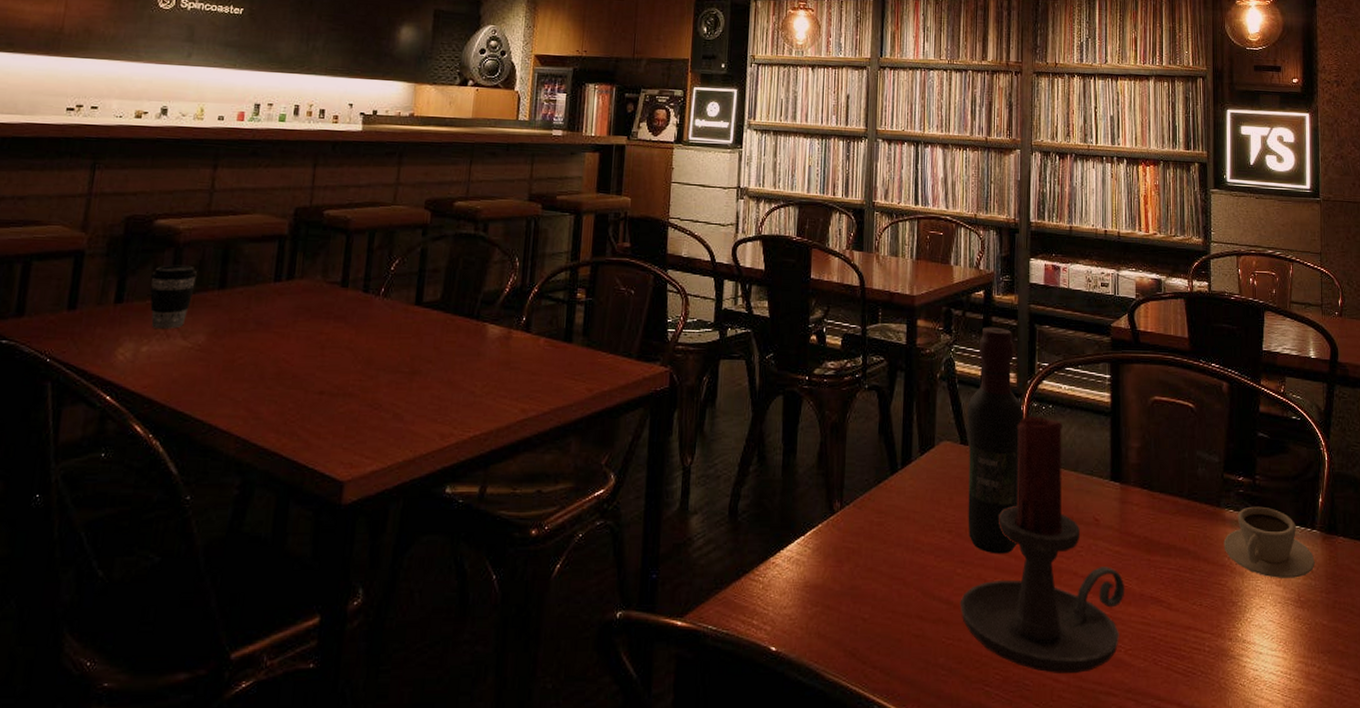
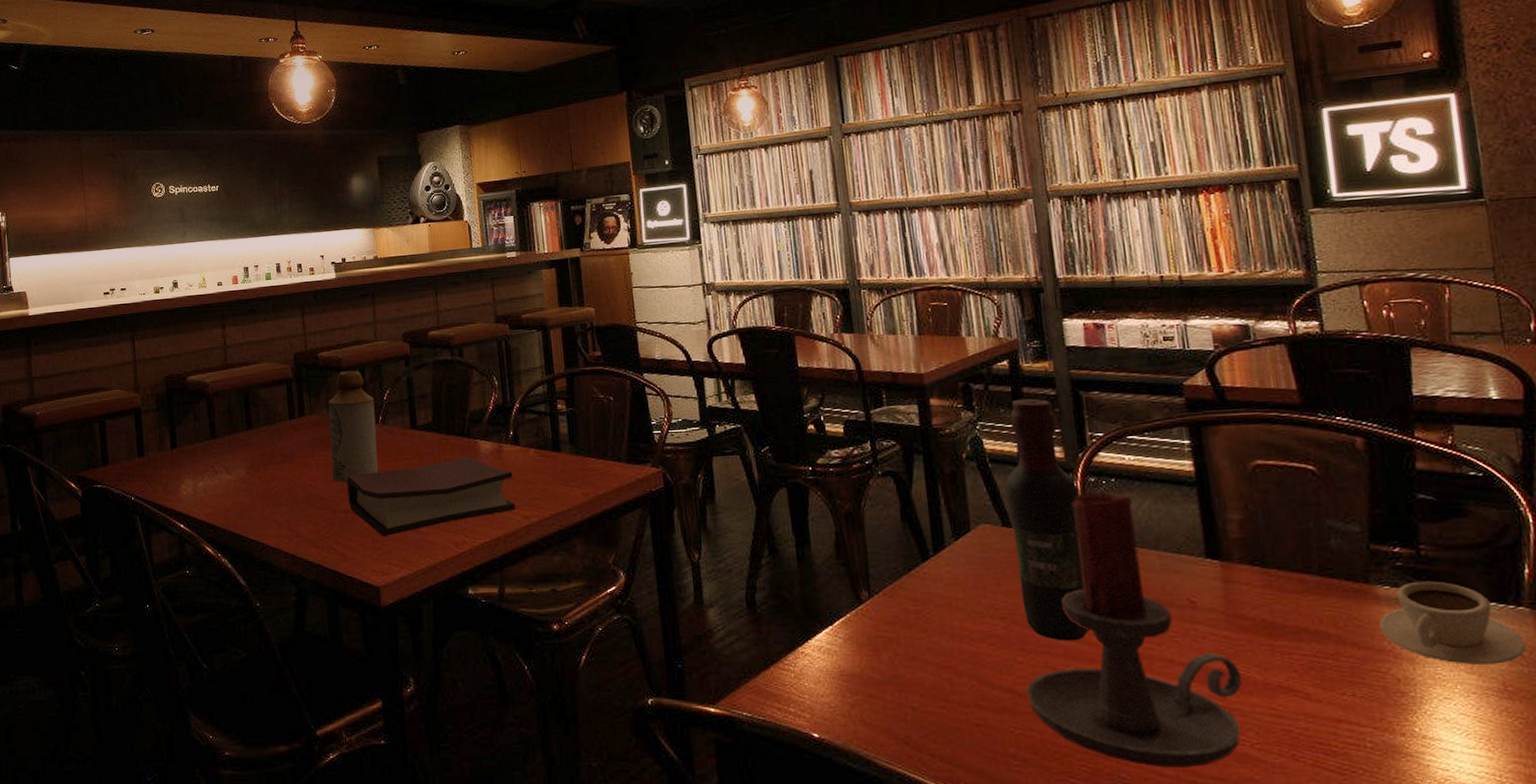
coffee cup: present [149,265,198,330] -> none [193,412,229,468]
bottle: none [312,234,379,359] -> present [328,371,379,482]
hardback book: none [326,339,517,423] -> present [347,456,516,536]

